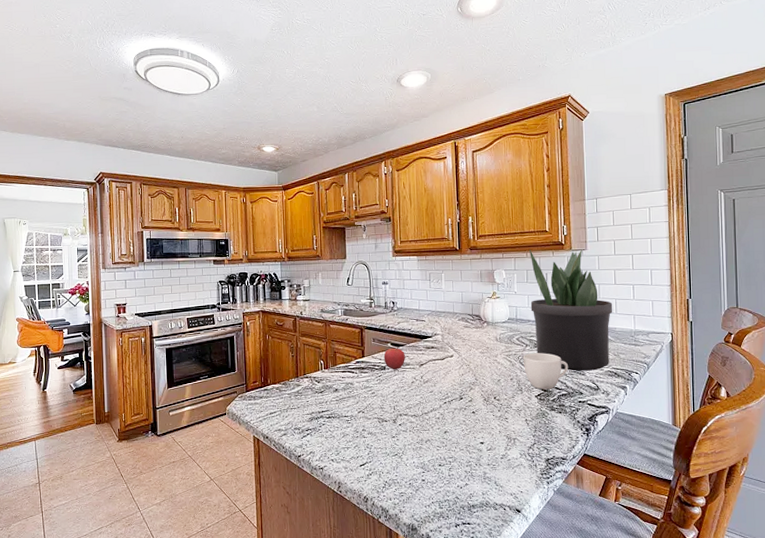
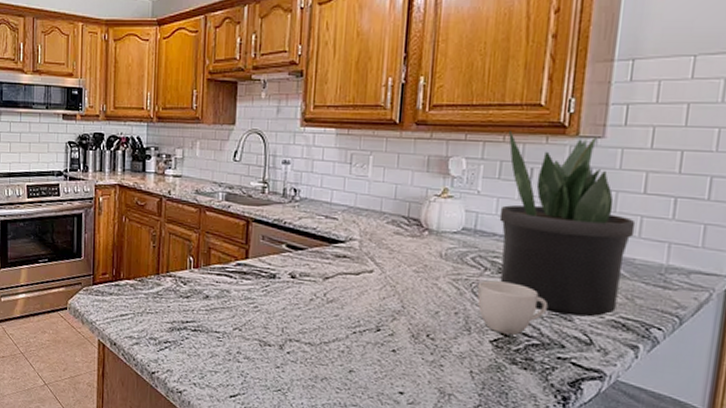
fruit: present [383,348,405,369] -> none [274,250,305,280]

